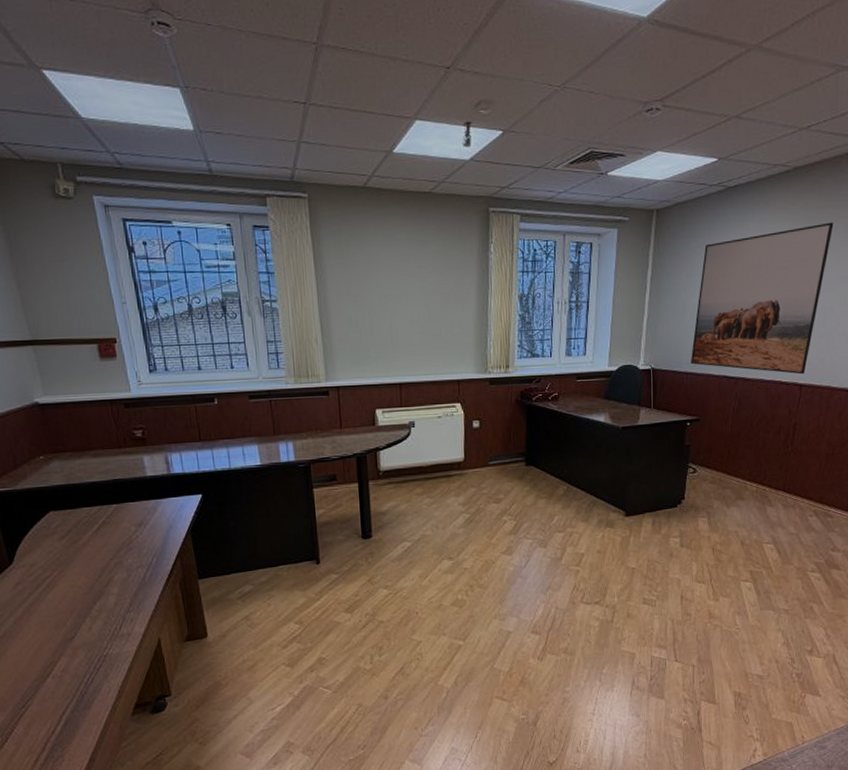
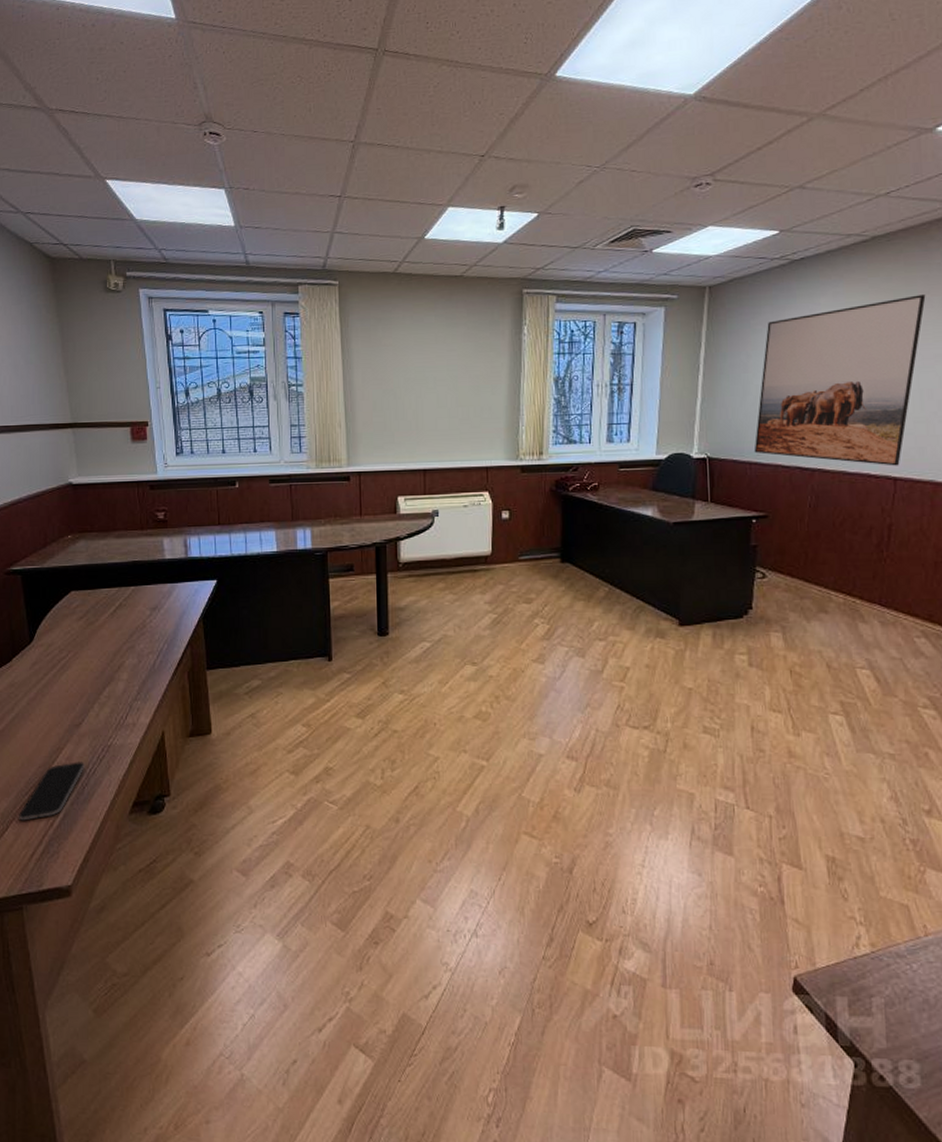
smartphone: none [18,672,82,732] -> present [19,762,85,821]

